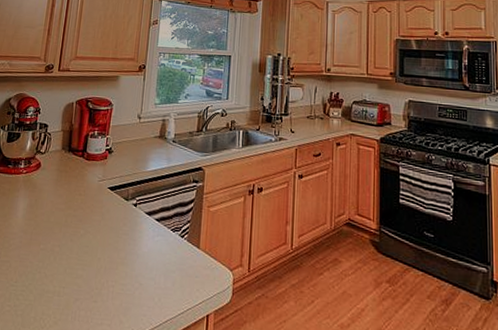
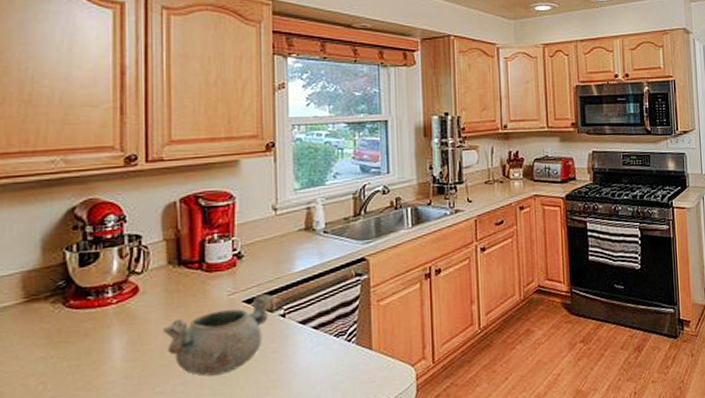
bowl: none [51,184,130,245] -> present [162,294,273,377]

